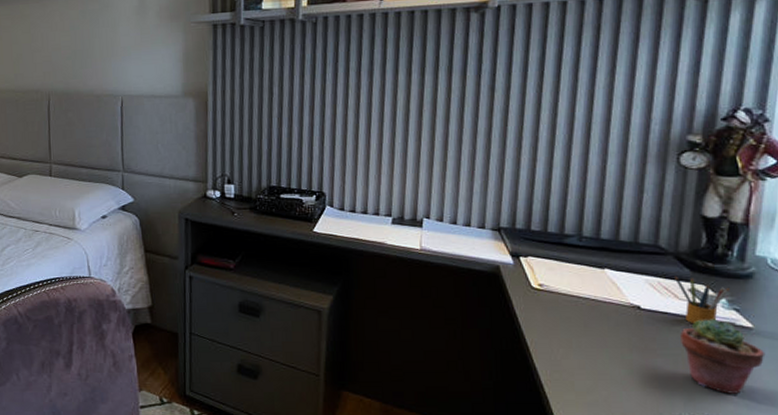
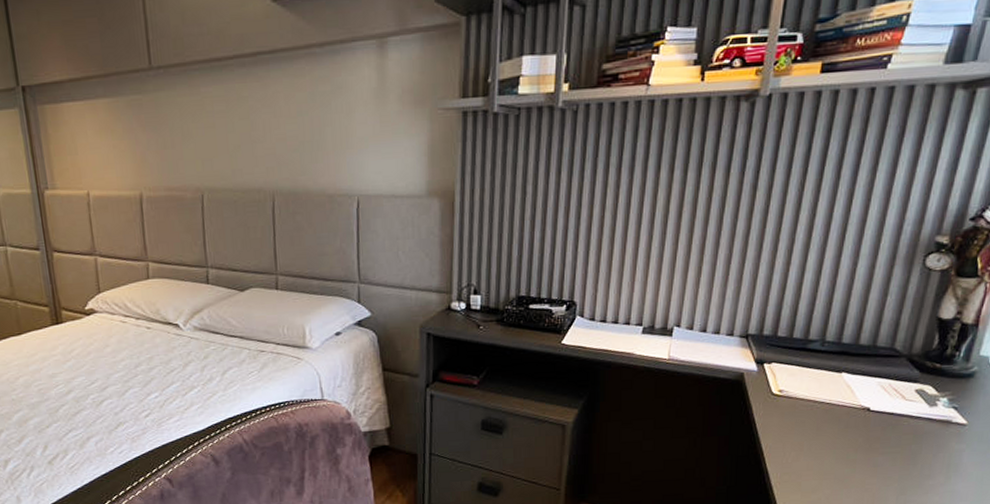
pencil box: present [675,276,730,324] -> none [905,377,952,423]
potted succulent: present [680,319,766,394] -> none [901,417,974,486]

